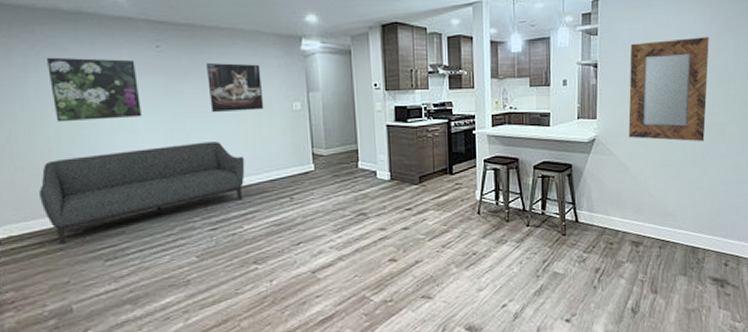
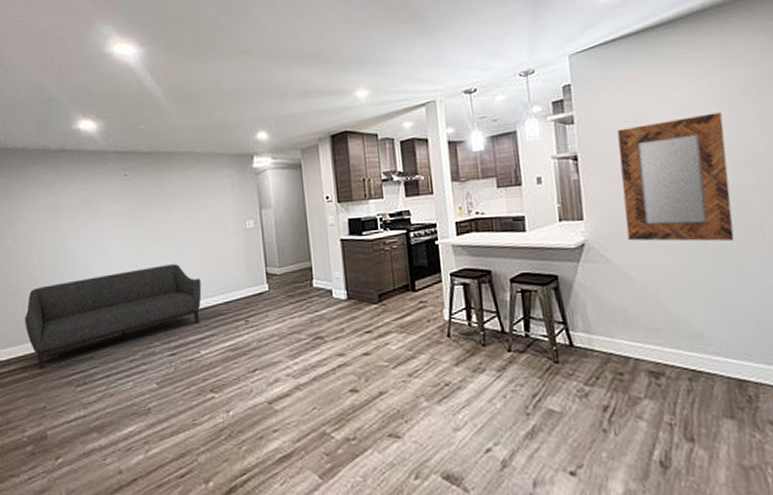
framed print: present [47,57,141,123] -> none [36,189,110,252]
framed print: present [207,63,264,113] -> none [167,185,219,236]

